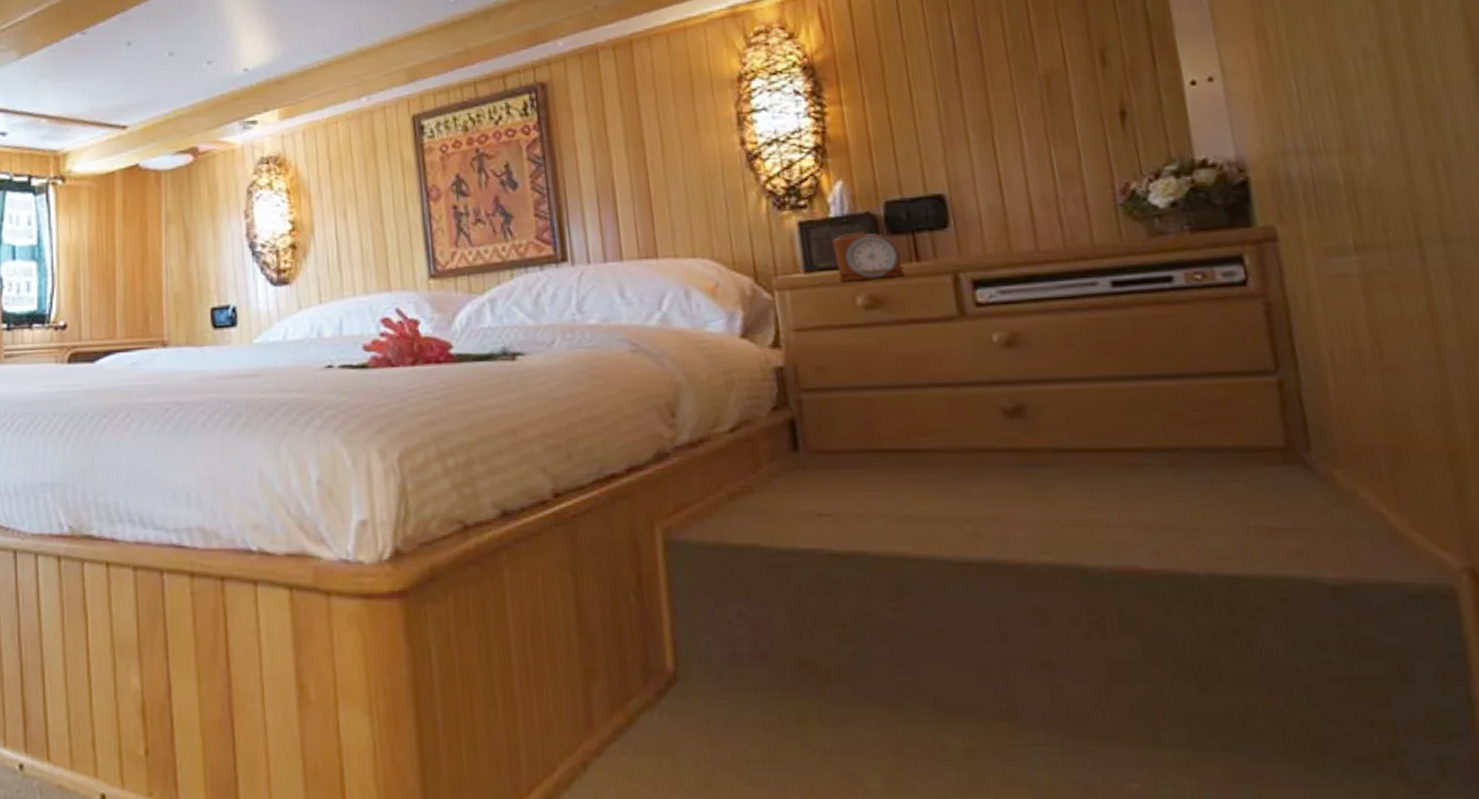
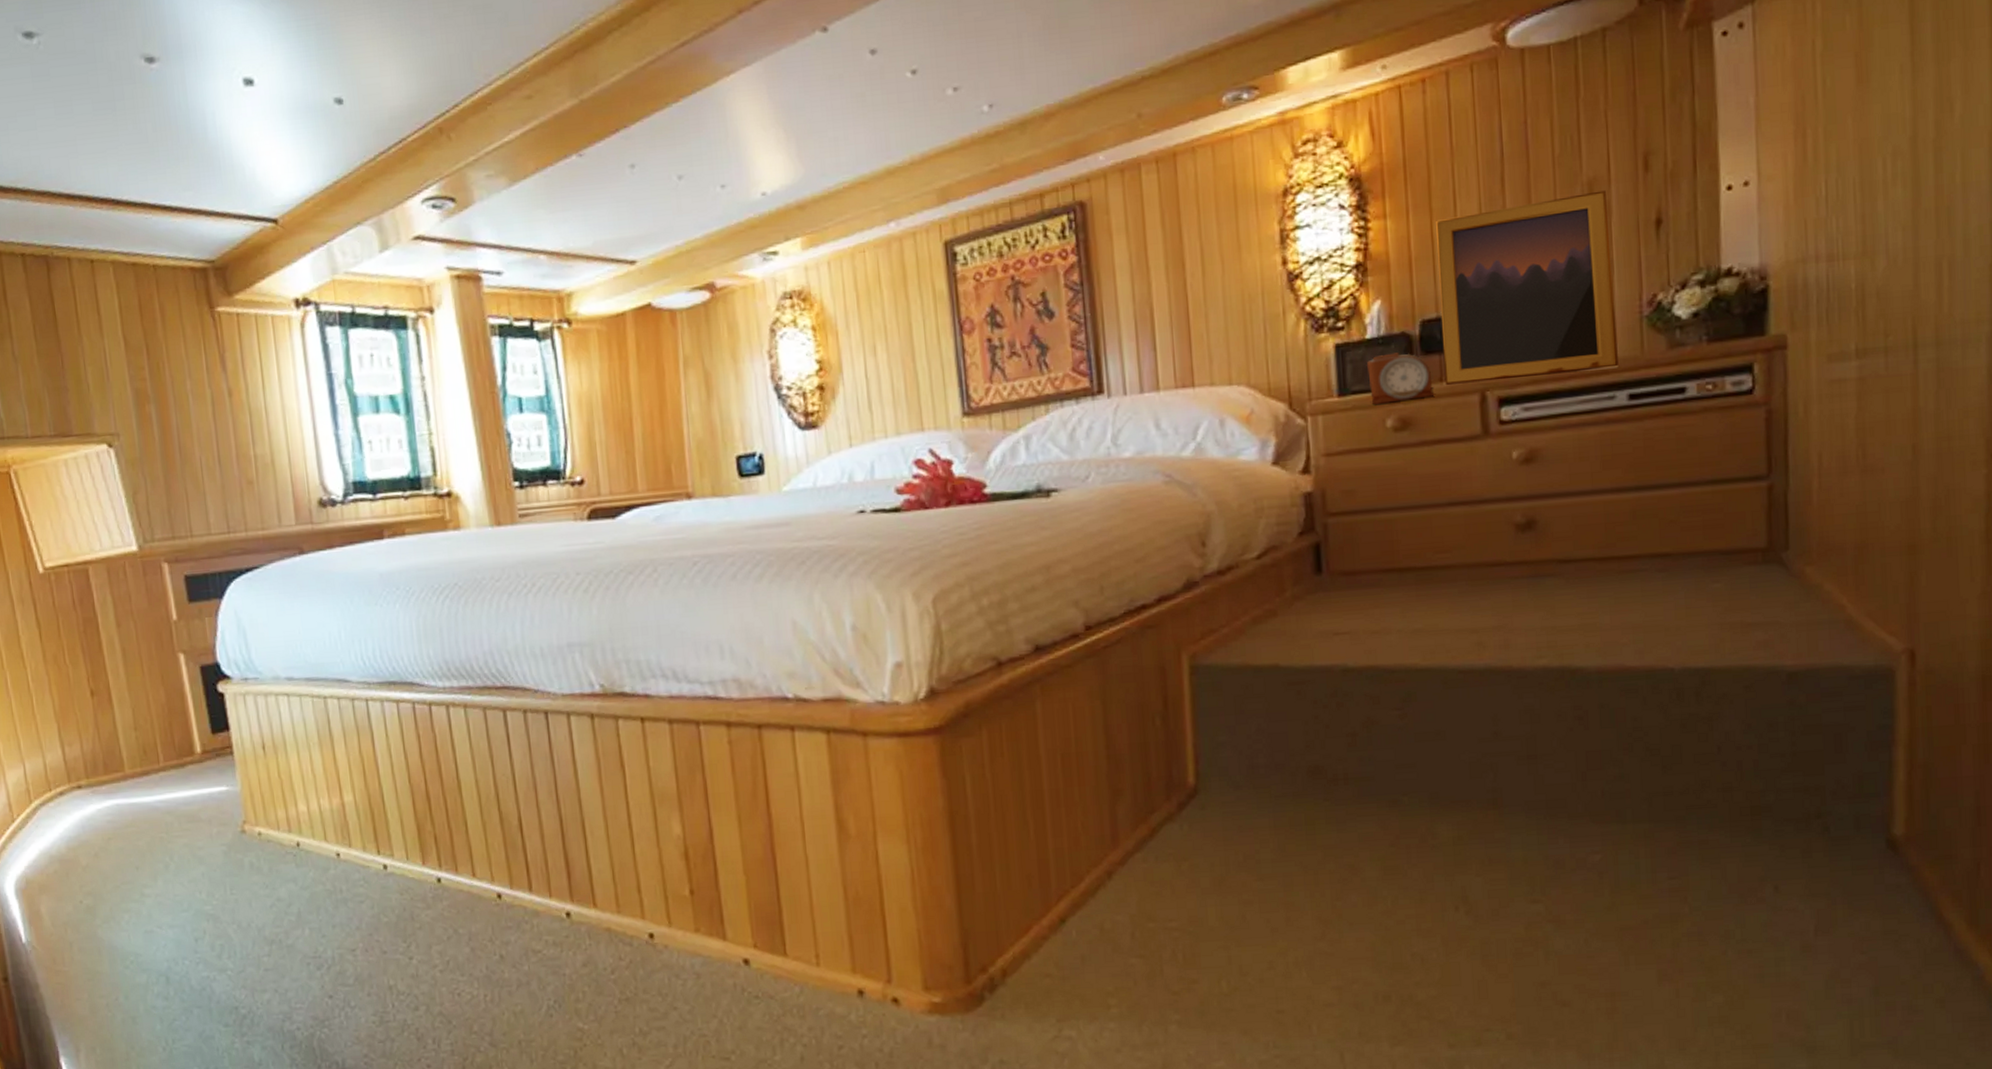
picture frame: none [892,83,1097,265] -> present [1436,190,1618,385]

